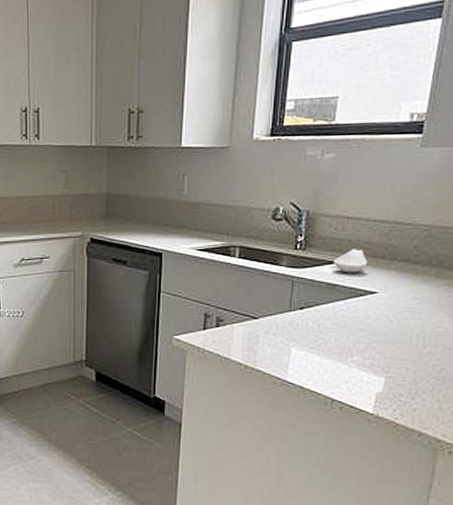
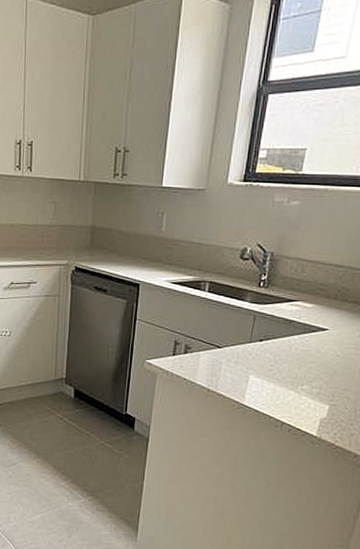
spoon rest: present [333,249,368,273] -> none [291,289,322,311]

